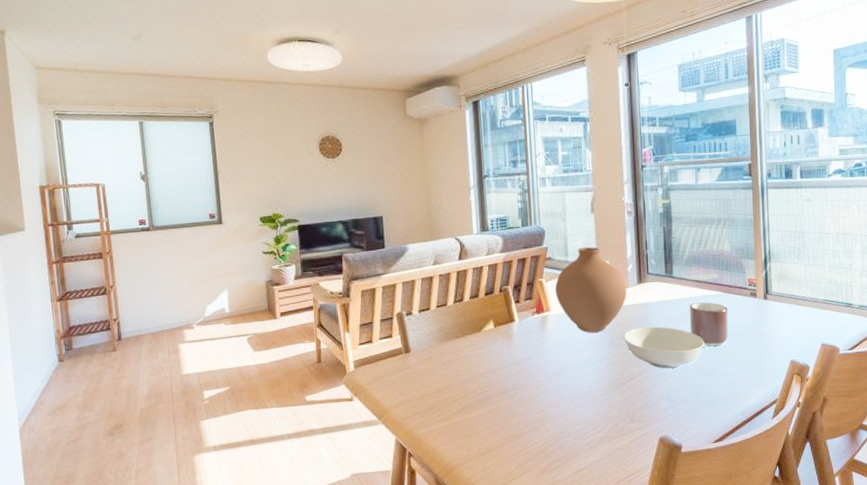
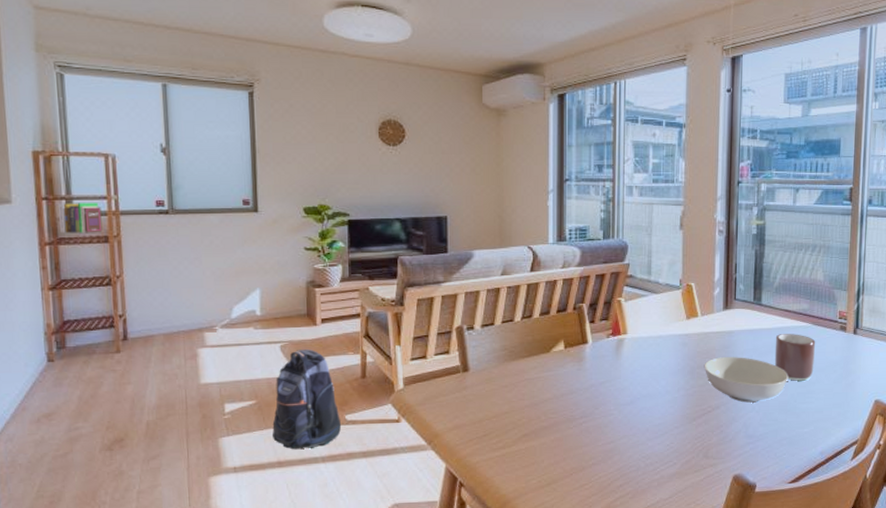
books: none [62,225,97,253] -> present [58,203,103,233]
backpack: none [244,340,303,429] -> present [272,350,342,450]
vase: present [555,247,627,333] -> none [634,267,712,361]

